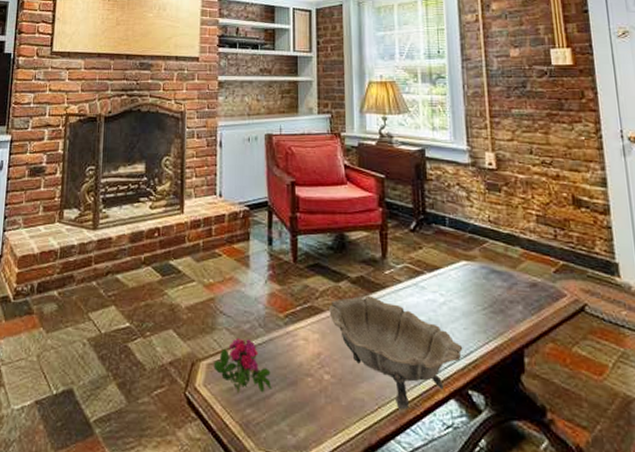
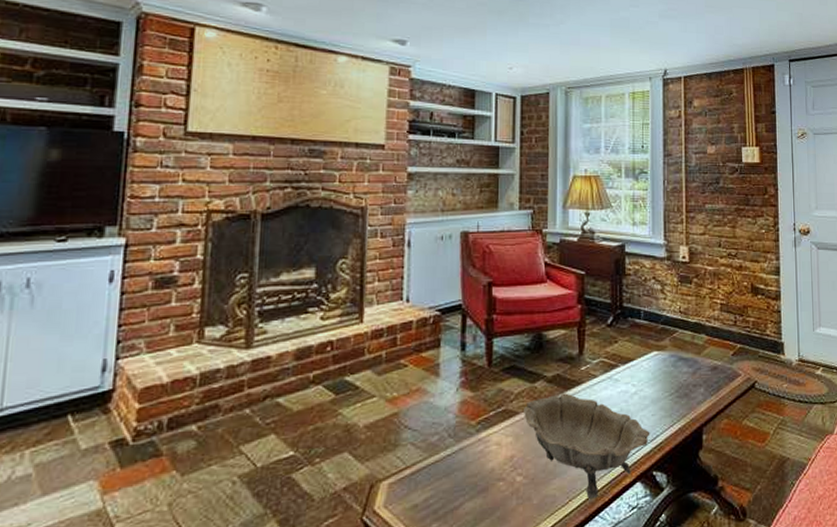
flower: present [214,337,272,394] -> none [396,451,461,510]

